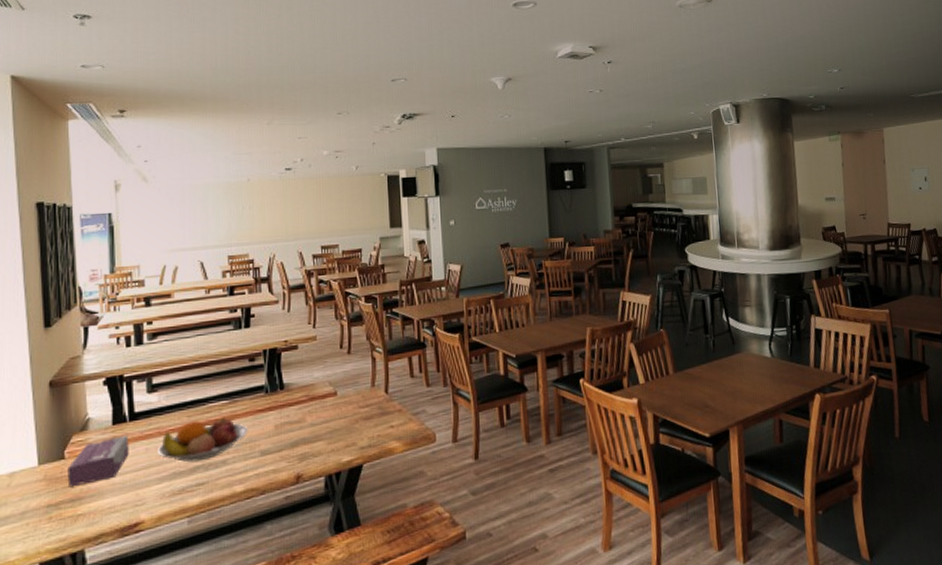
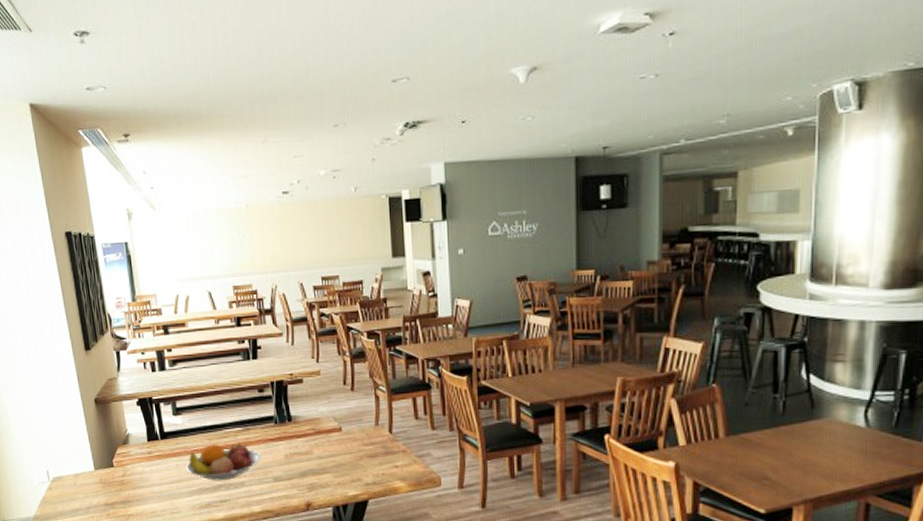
tissue box: present [67,435,129,488] -> none [116,451,163,491]

